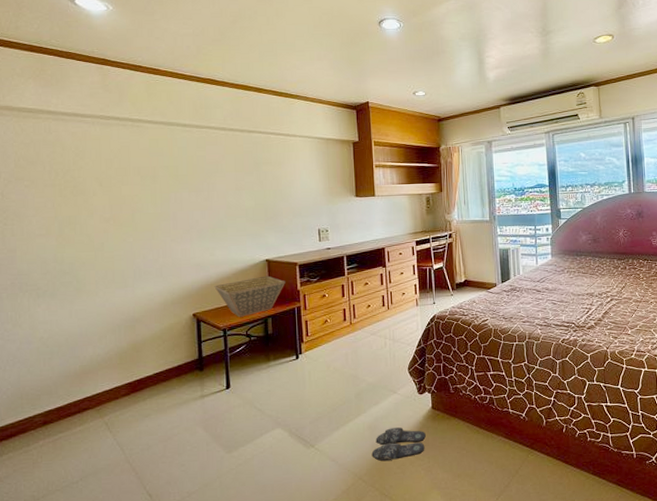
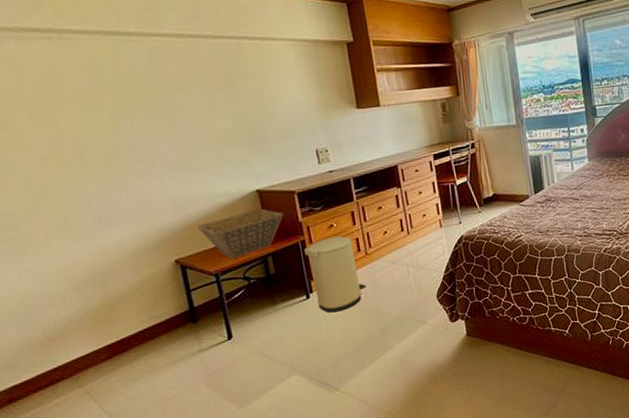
pedal bin: none [298,306,348,374] -> present [303,236,367,313]
slippers: present [371,427,426,462] -> none [404,359,463,396]

